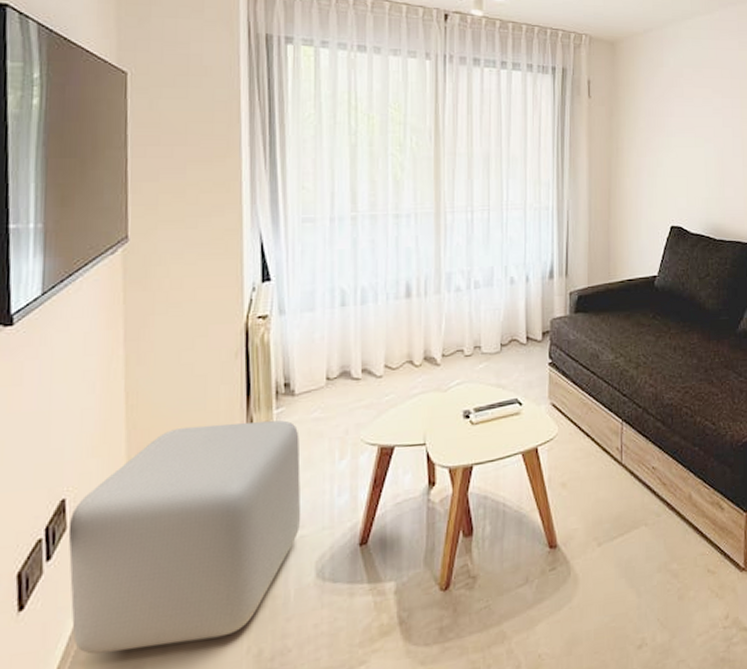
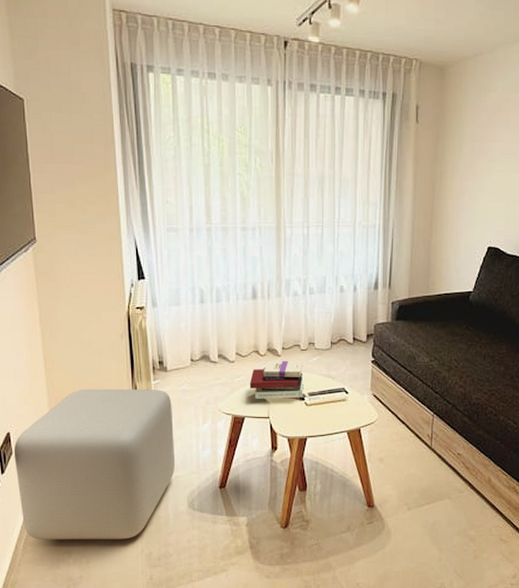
books: none [401,369,468,422] -> present [249,360,304,399]

